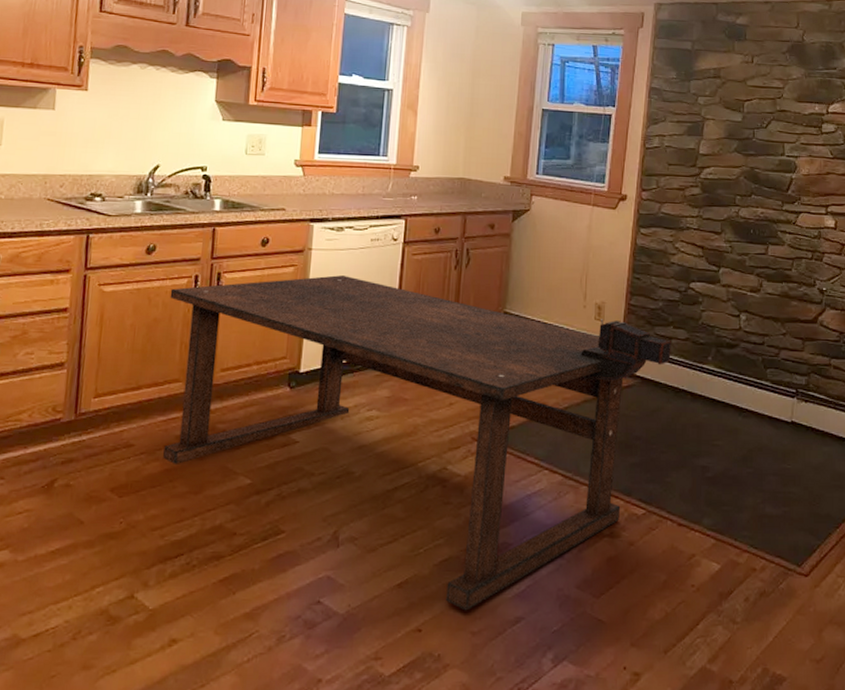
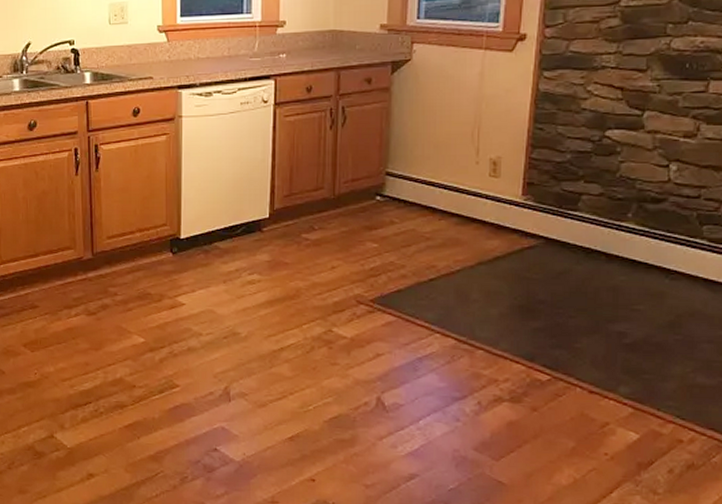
dining table: present [163,275,671,611] -> none [54,142,582,465]

